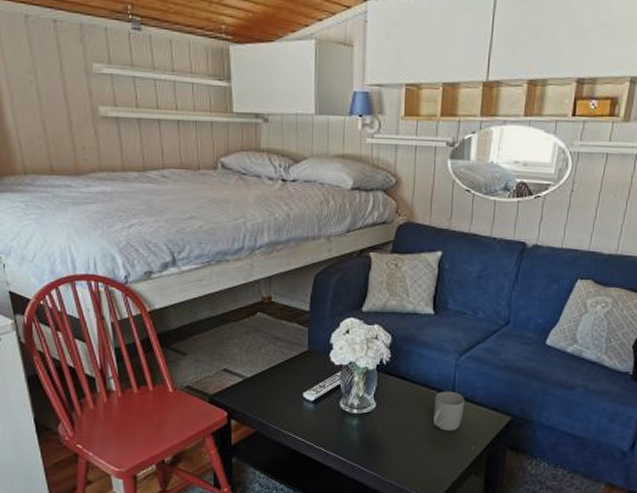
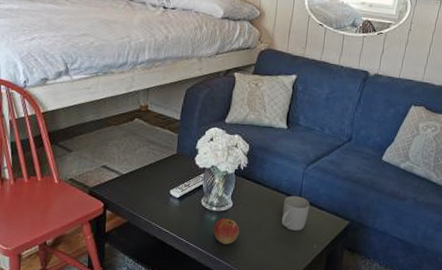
apple: none [355,421,386,451] -> present [213,218,240,245]

